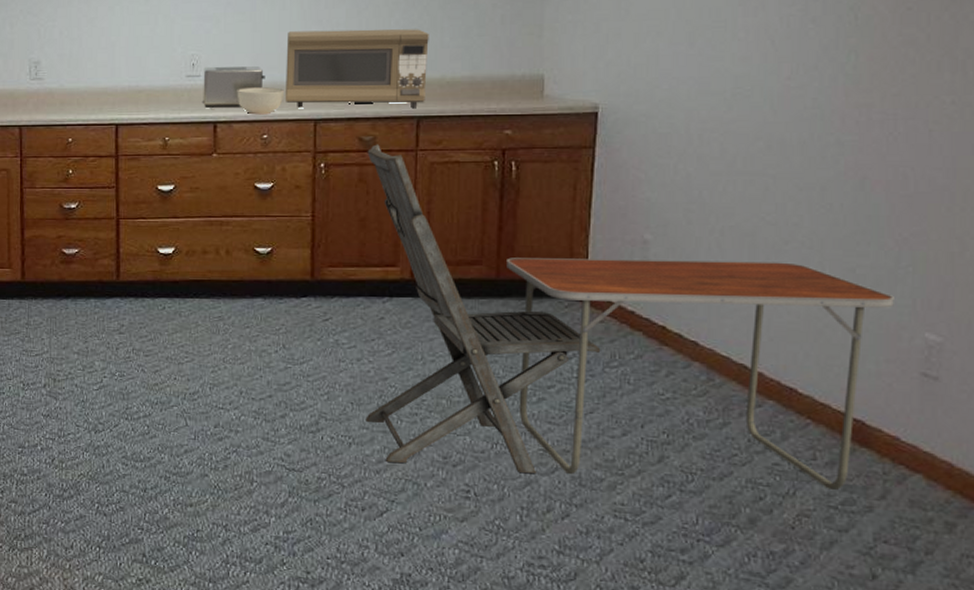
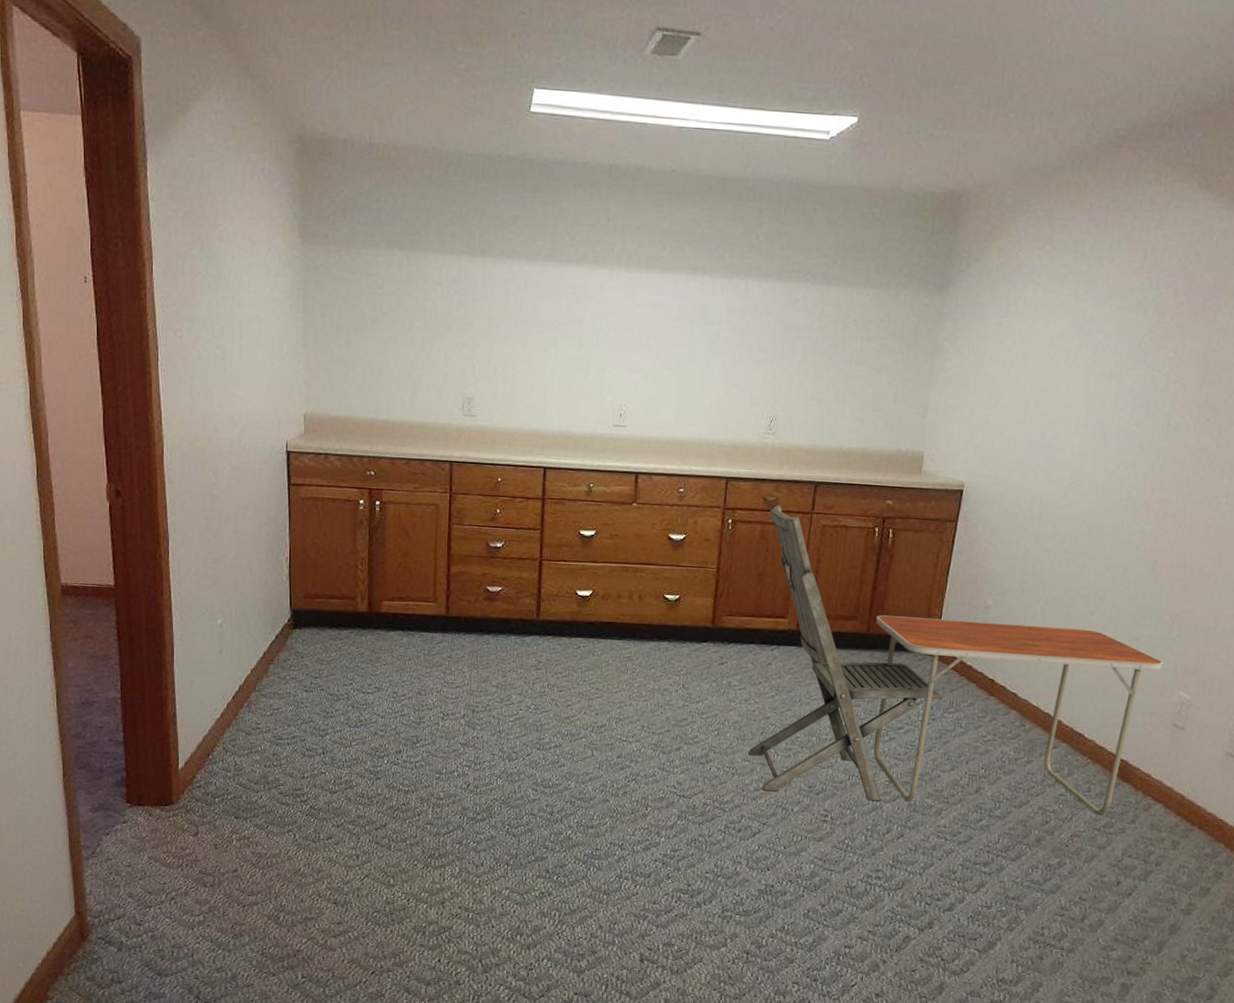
toaster: present [202,66,265,109] -> none [626,417,686,462]
bowl: present [237,87,285,115] -> none [658,441,702,470]
microwave: present [284,29,429,109] -> none [702,390,833,474]

